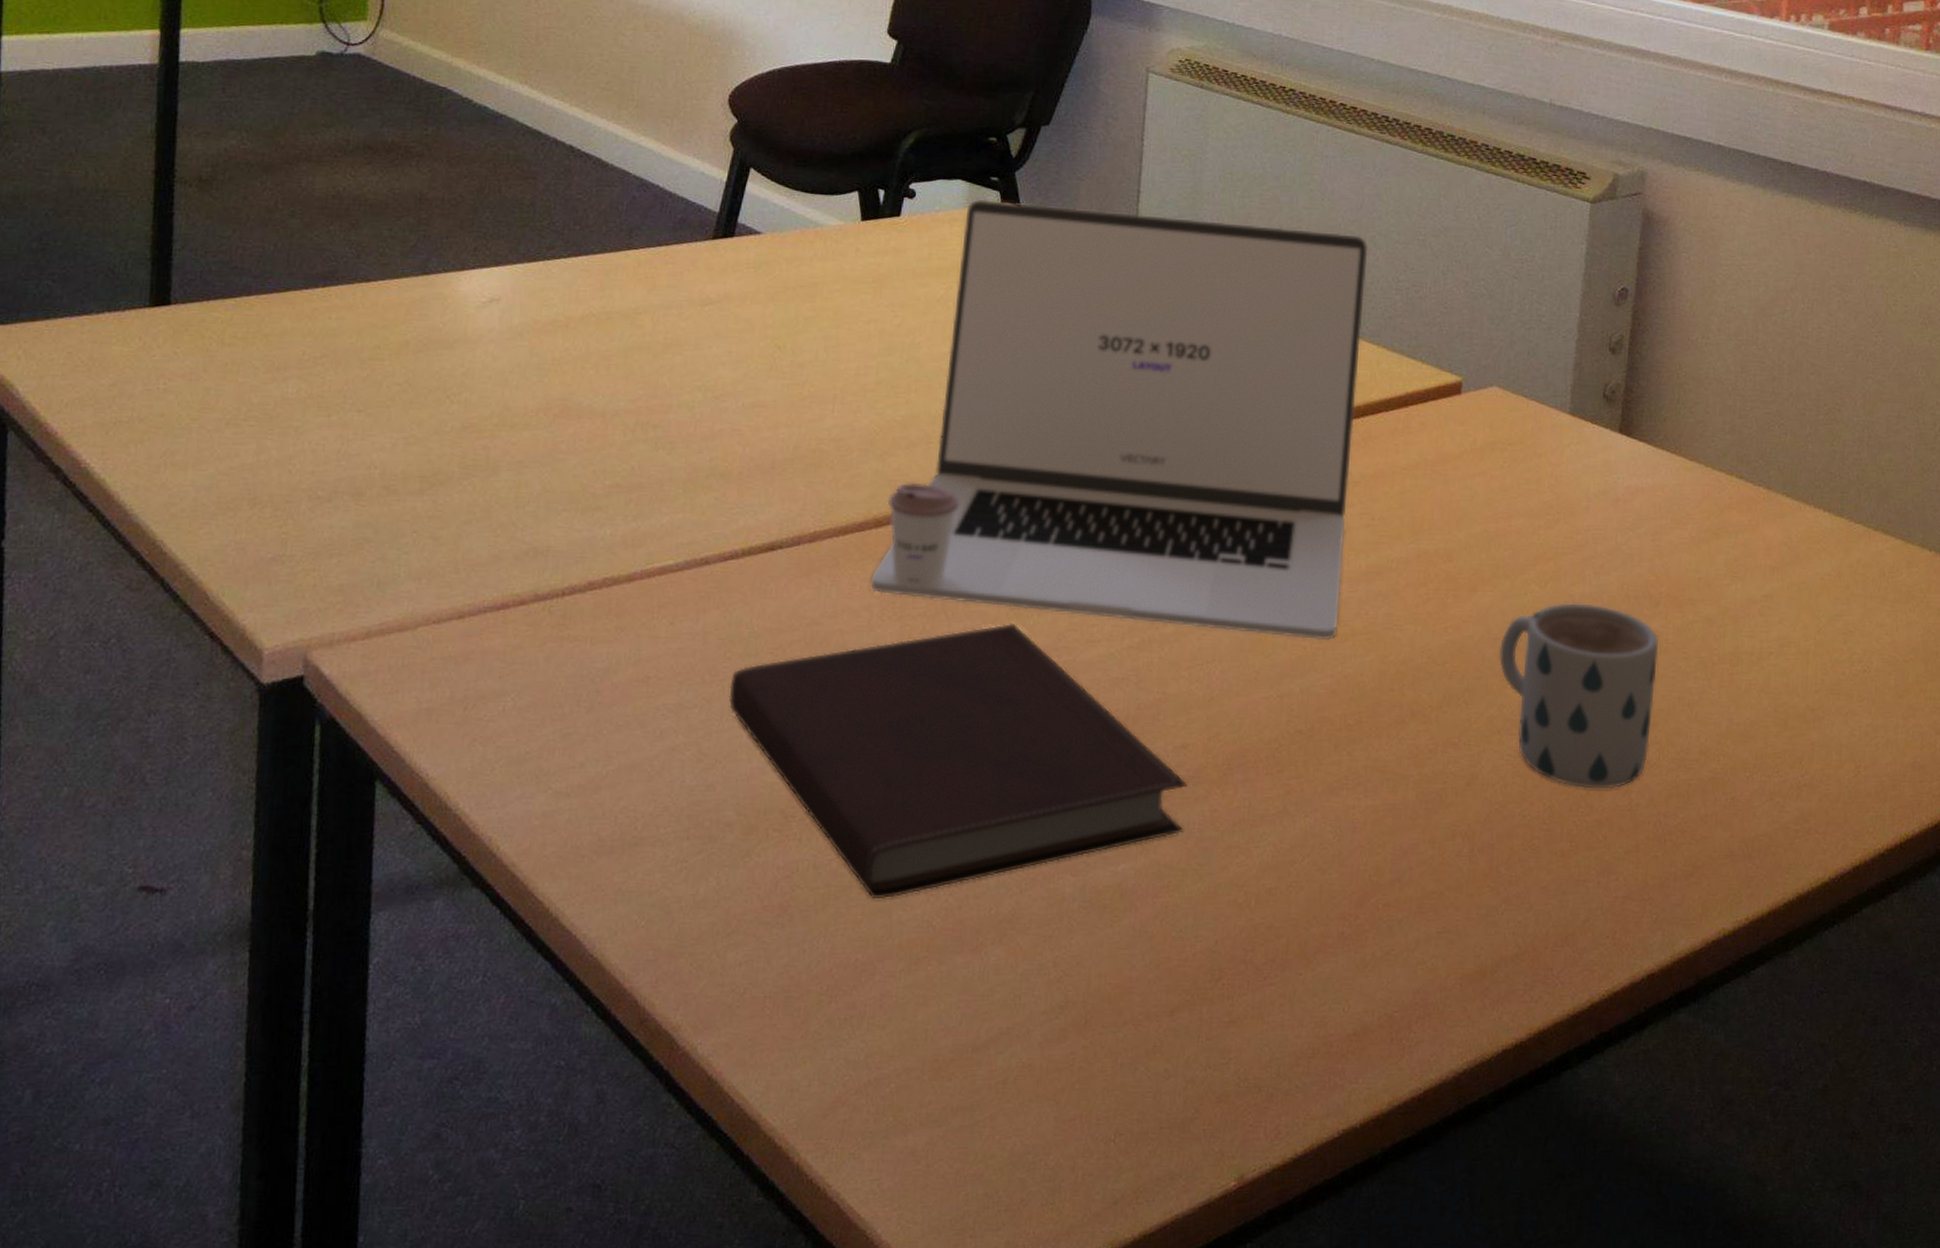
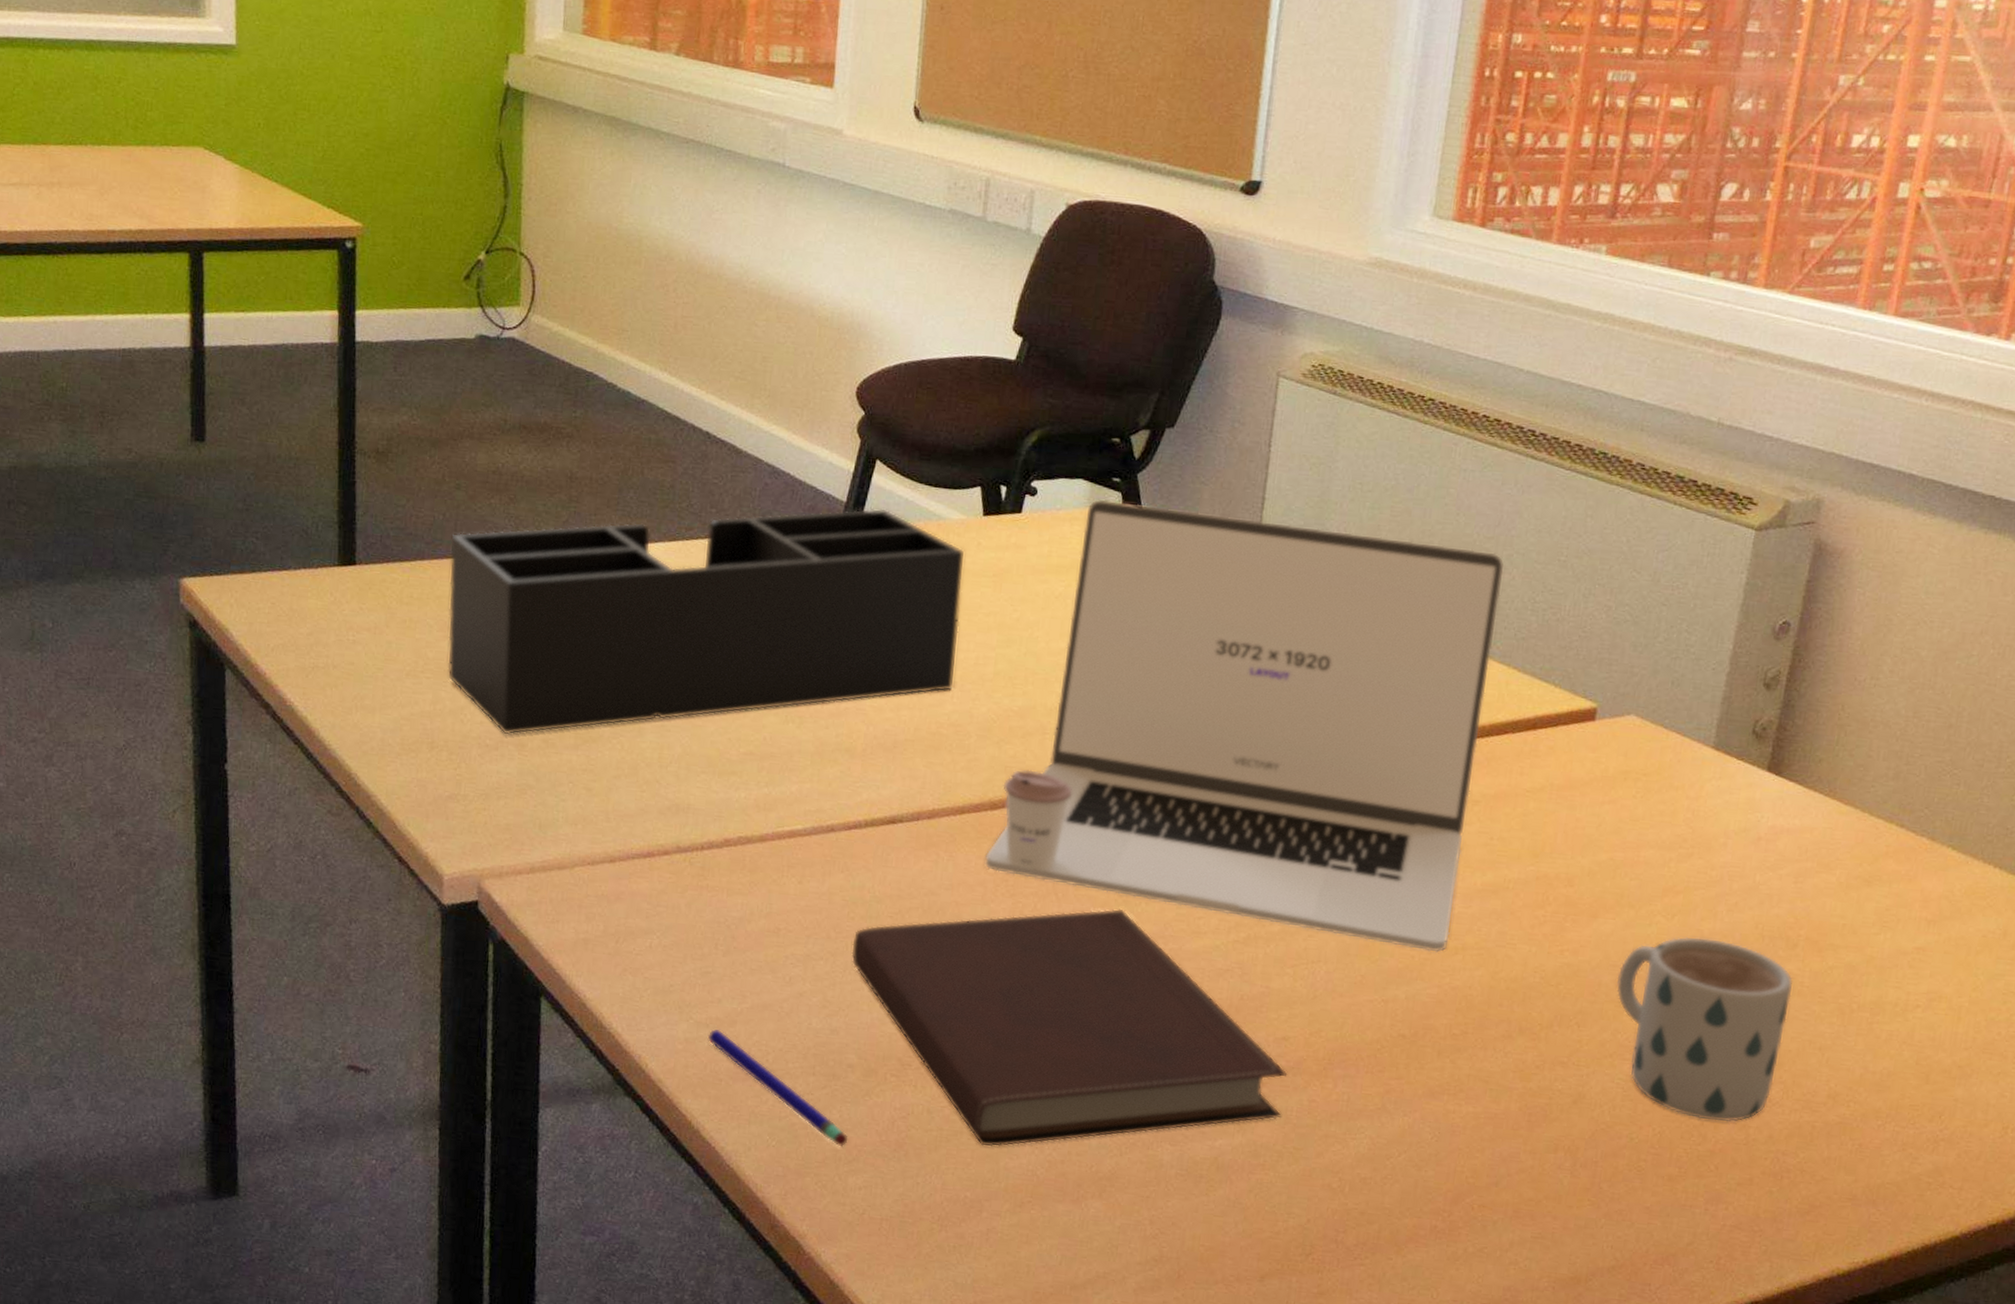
desk organizer: none [274,217,844,484] -> present [447,508,966,735]
pen: none [568,797,727,919] -> present [707,1029,848,1147]

